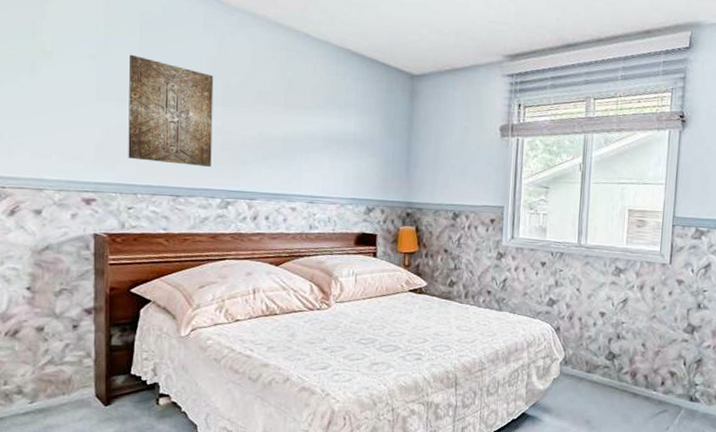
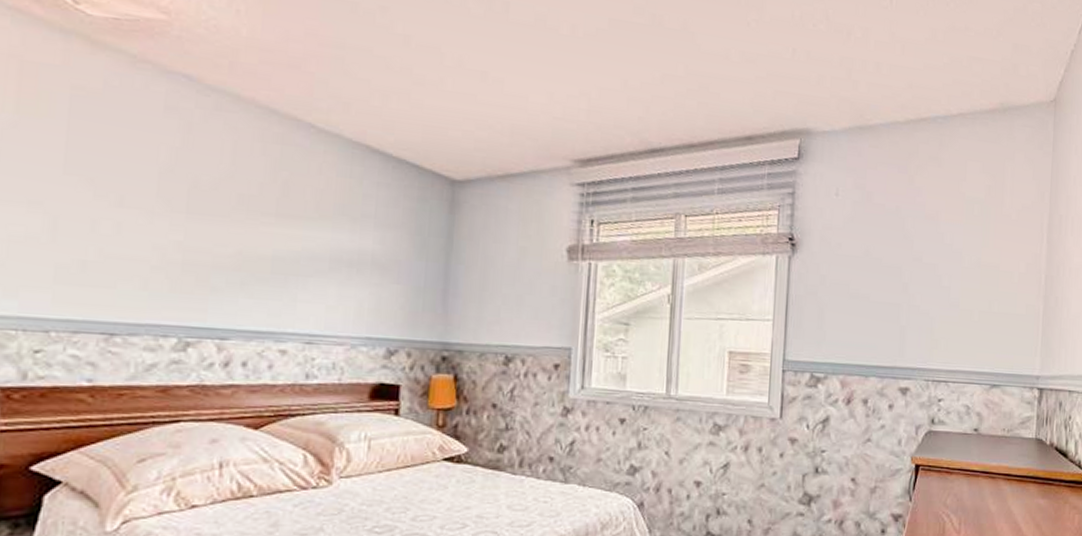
wall art: present [128,54,214,167] -> none [39,141,176,295]

